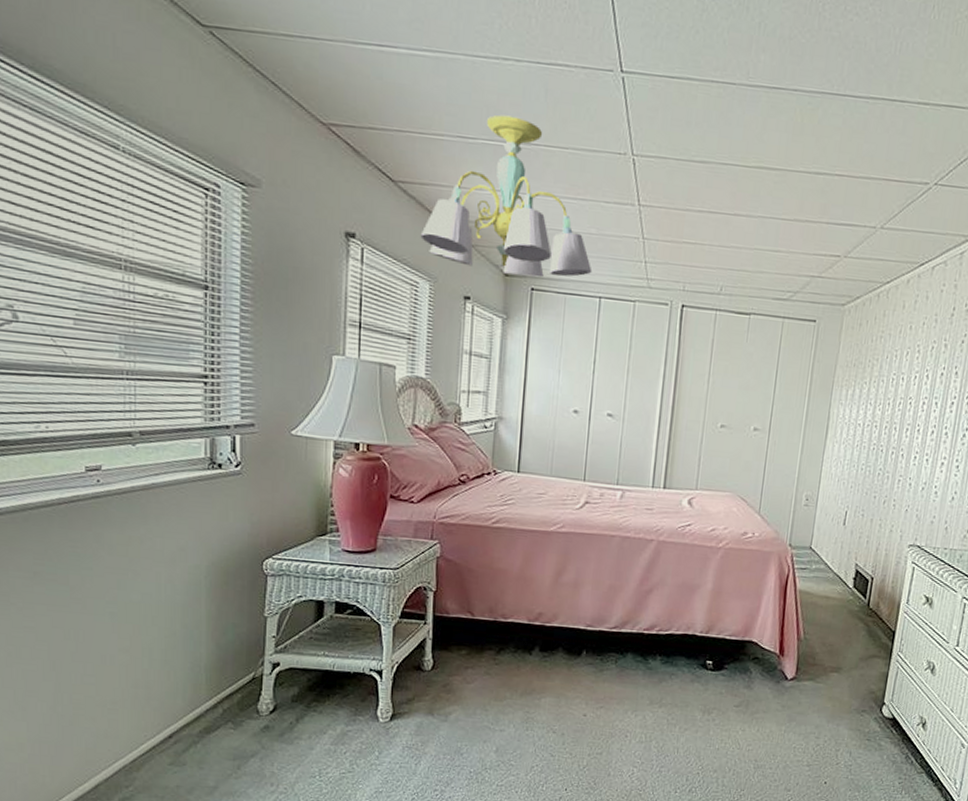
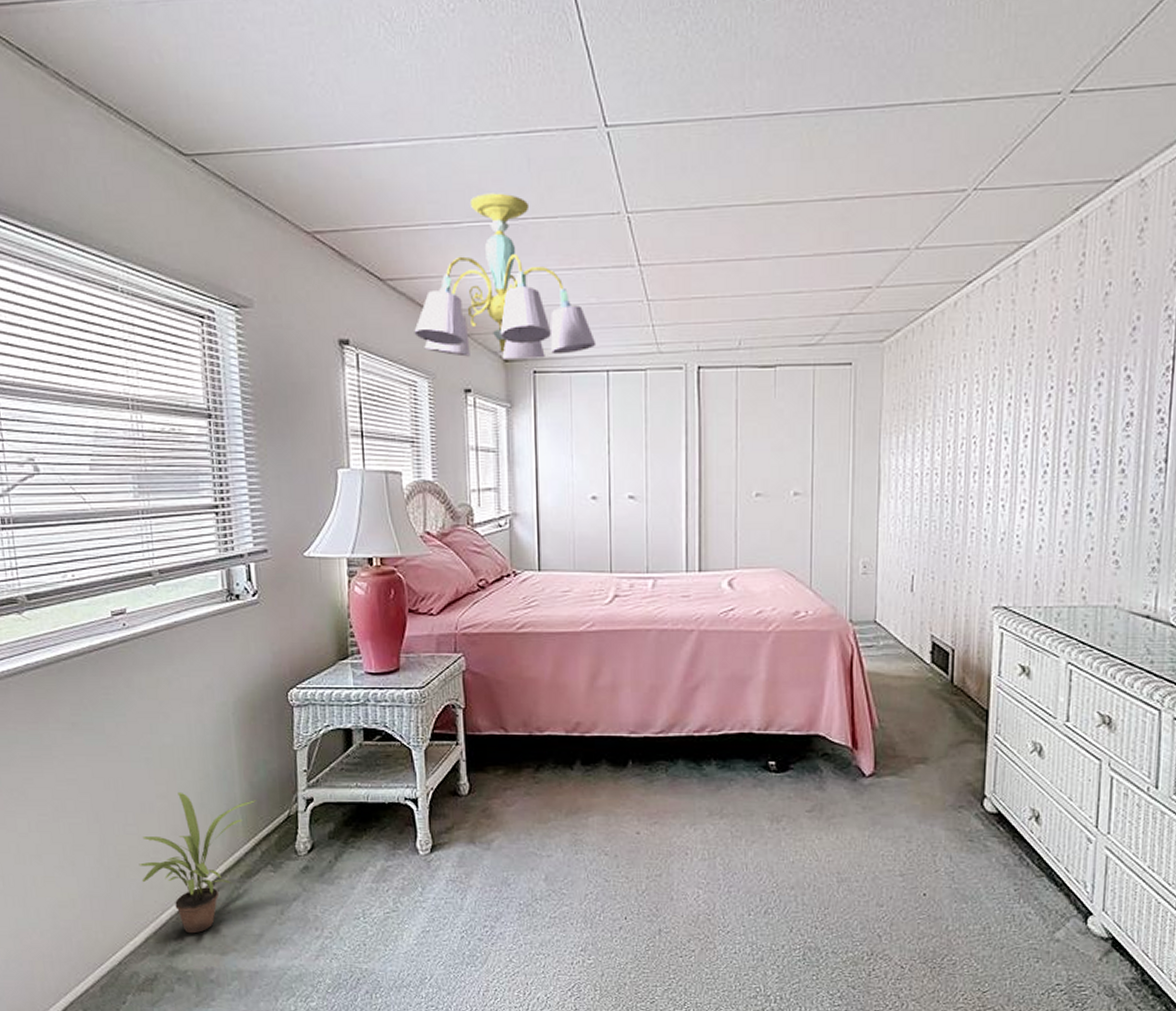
potted plant: none [94,647,223,783] -> present [139,791,257,934]

